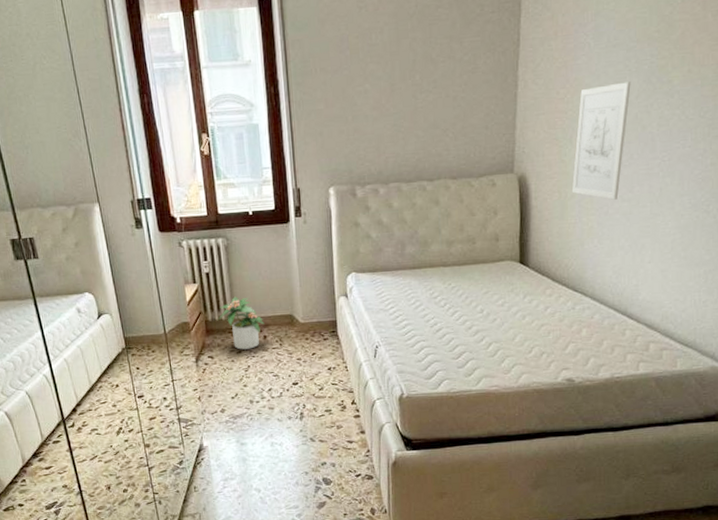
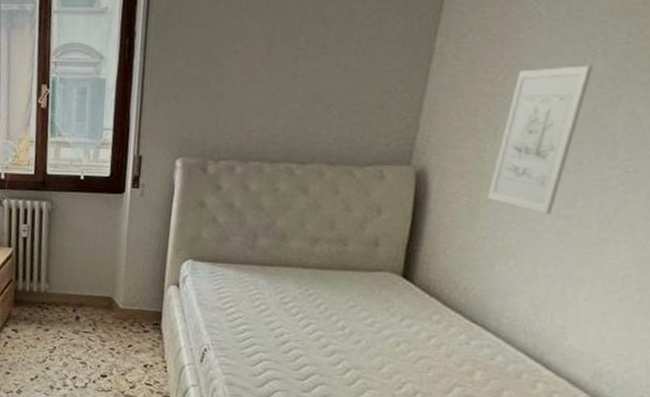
potted plant: present [218,296,265,350] -> none [28,267,79,329]

